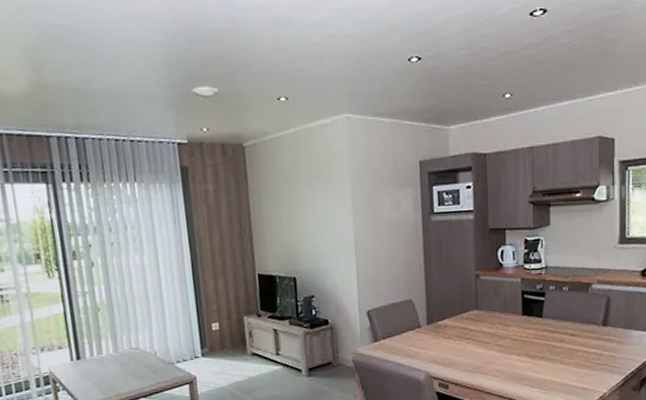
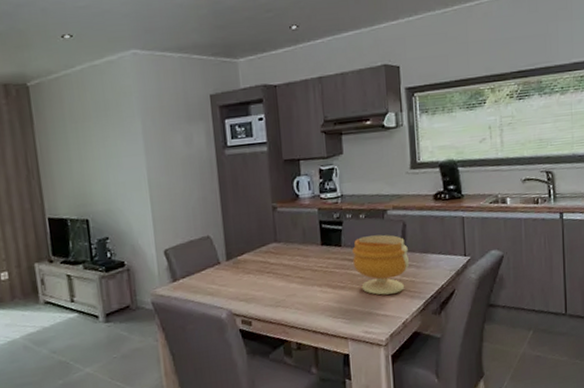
footed bowl: none [553,308,611,368] -> present [352,234,409,295]

